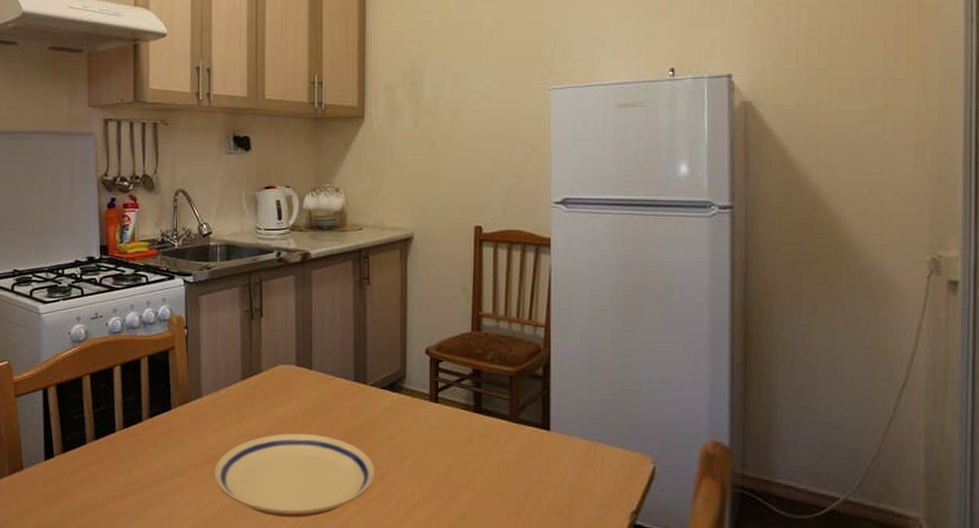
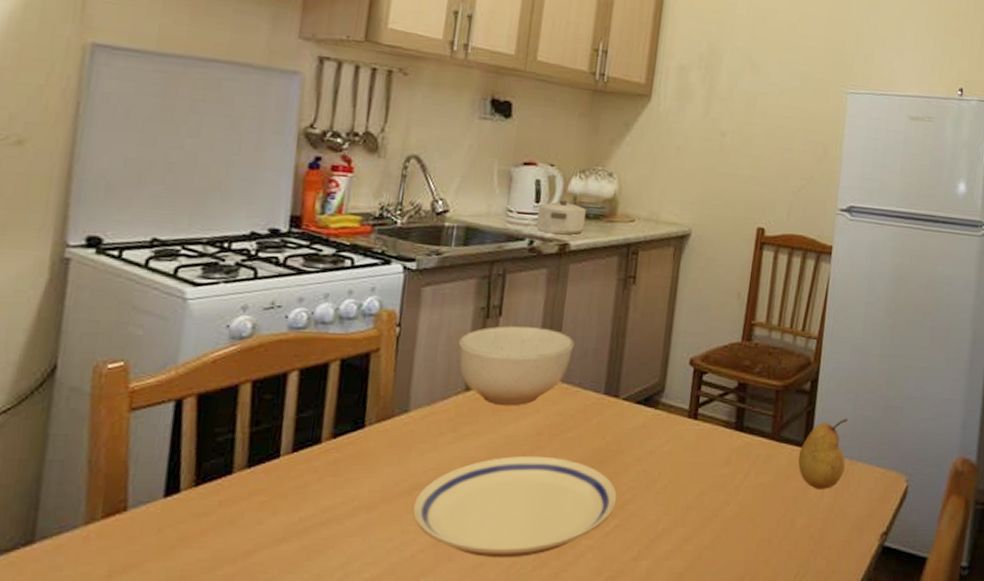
bowl: none [231,324,324,392] -> present [458,325,575,406]
cooking pot: none [280,215,321,246] -> present [535,199,586,235]
fruit: none [538,401,586,469] -> present [797,418,849,489]

